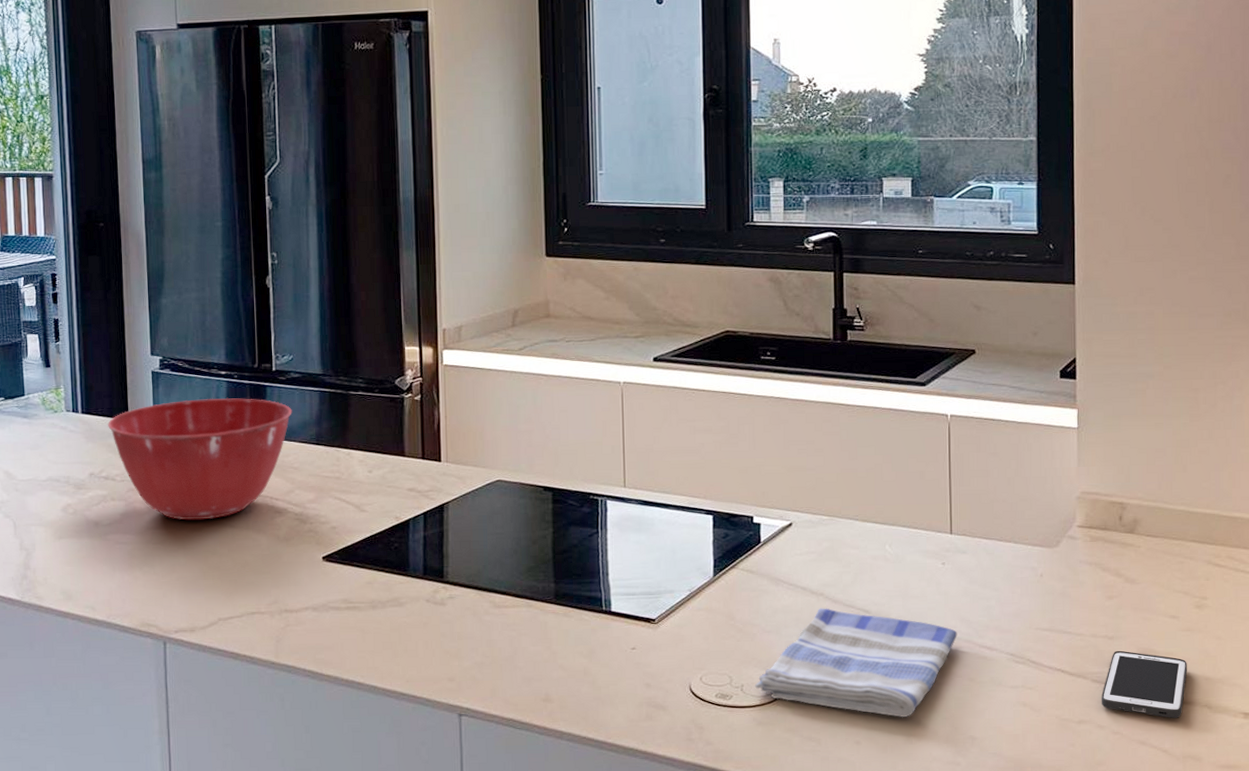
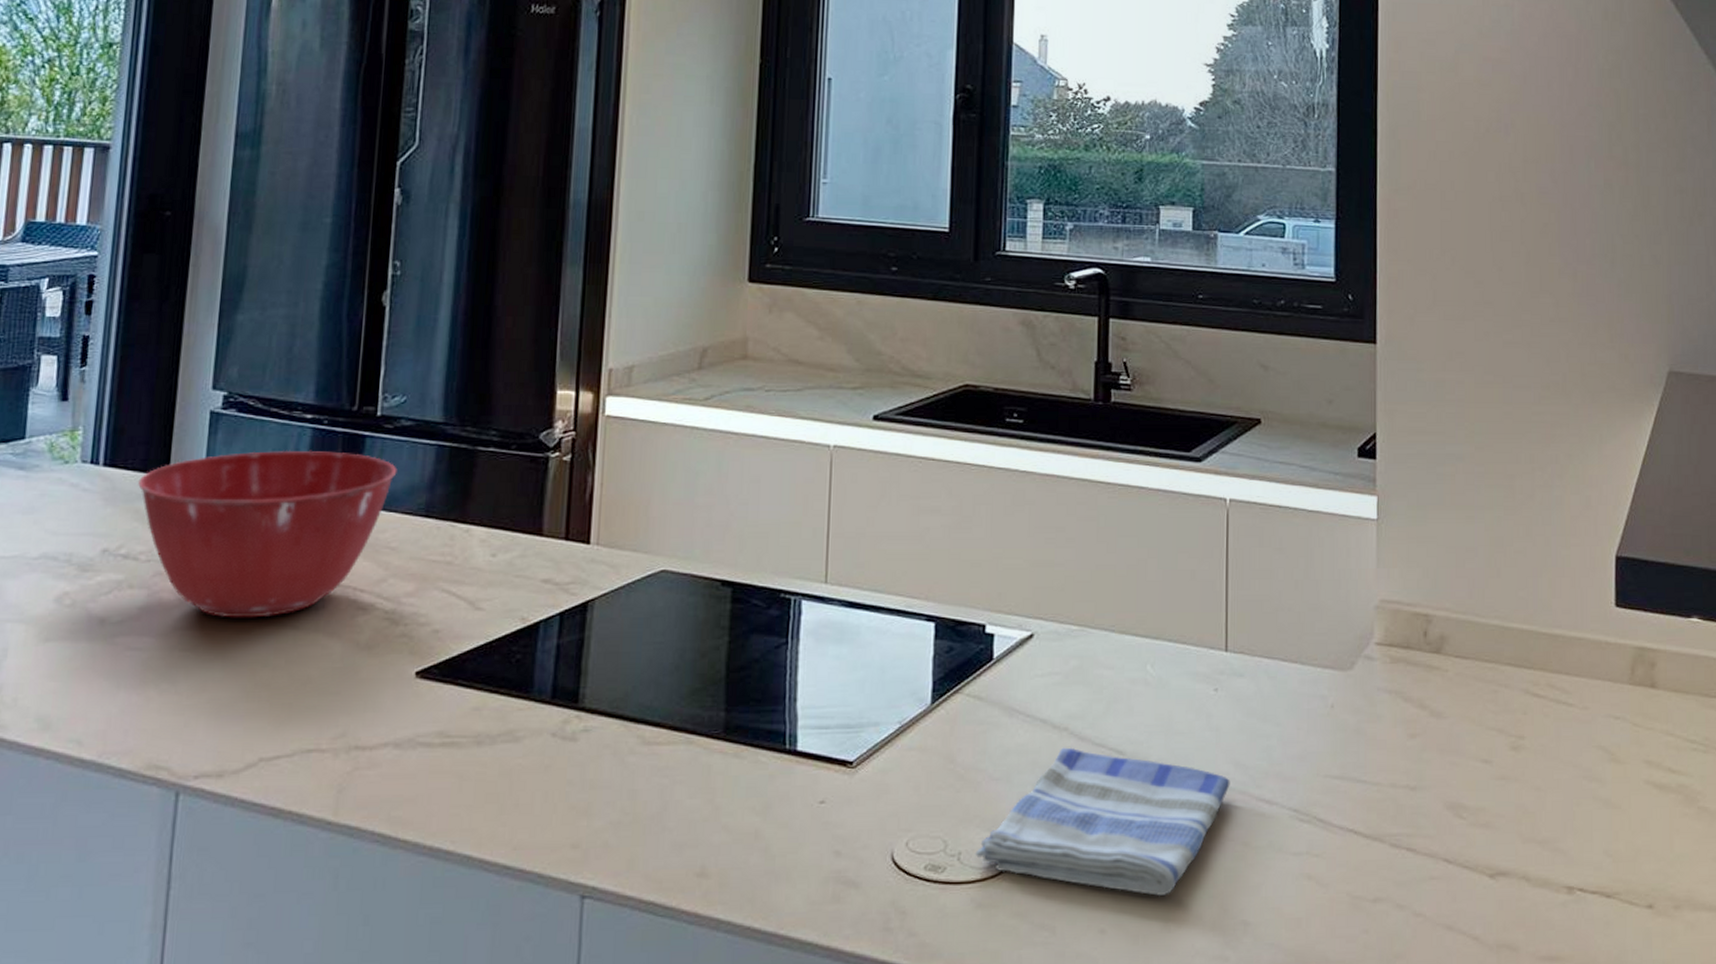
cell phone: present [1102,650,1187,718] -> none [1401,805,1502,895]

